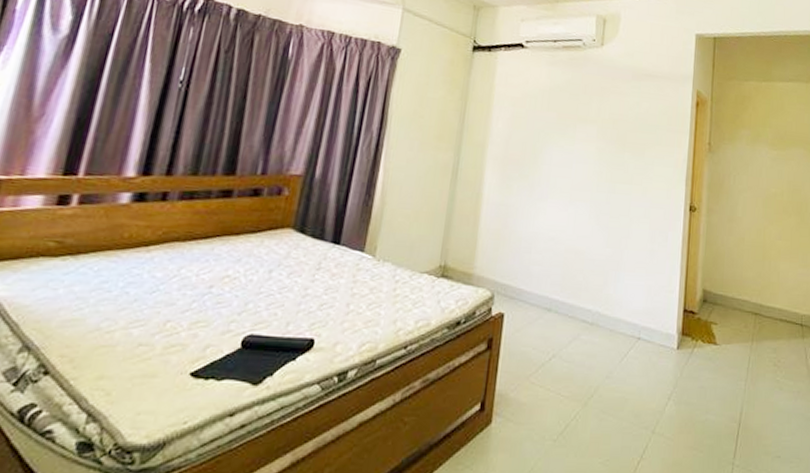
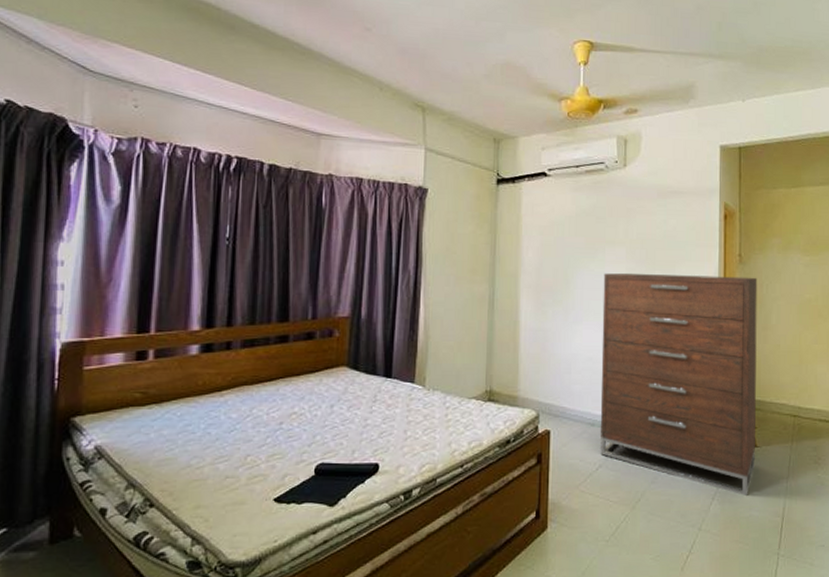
dresser: none [555,151,726,398] -> present [600,272,758,497]

